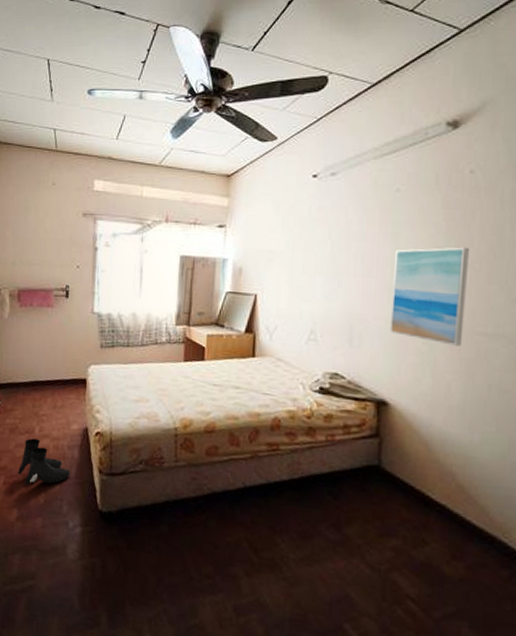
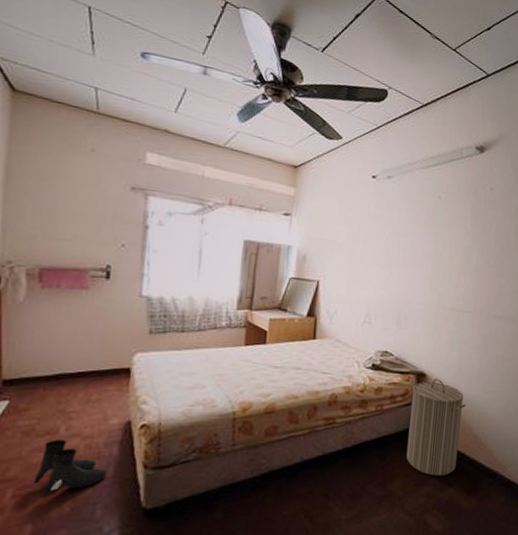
laundry hamper: none [365,409,444,529] -> present [406,379,466,476]
wall art: present [389,247,469,346] -> none [429,246,488,326]

